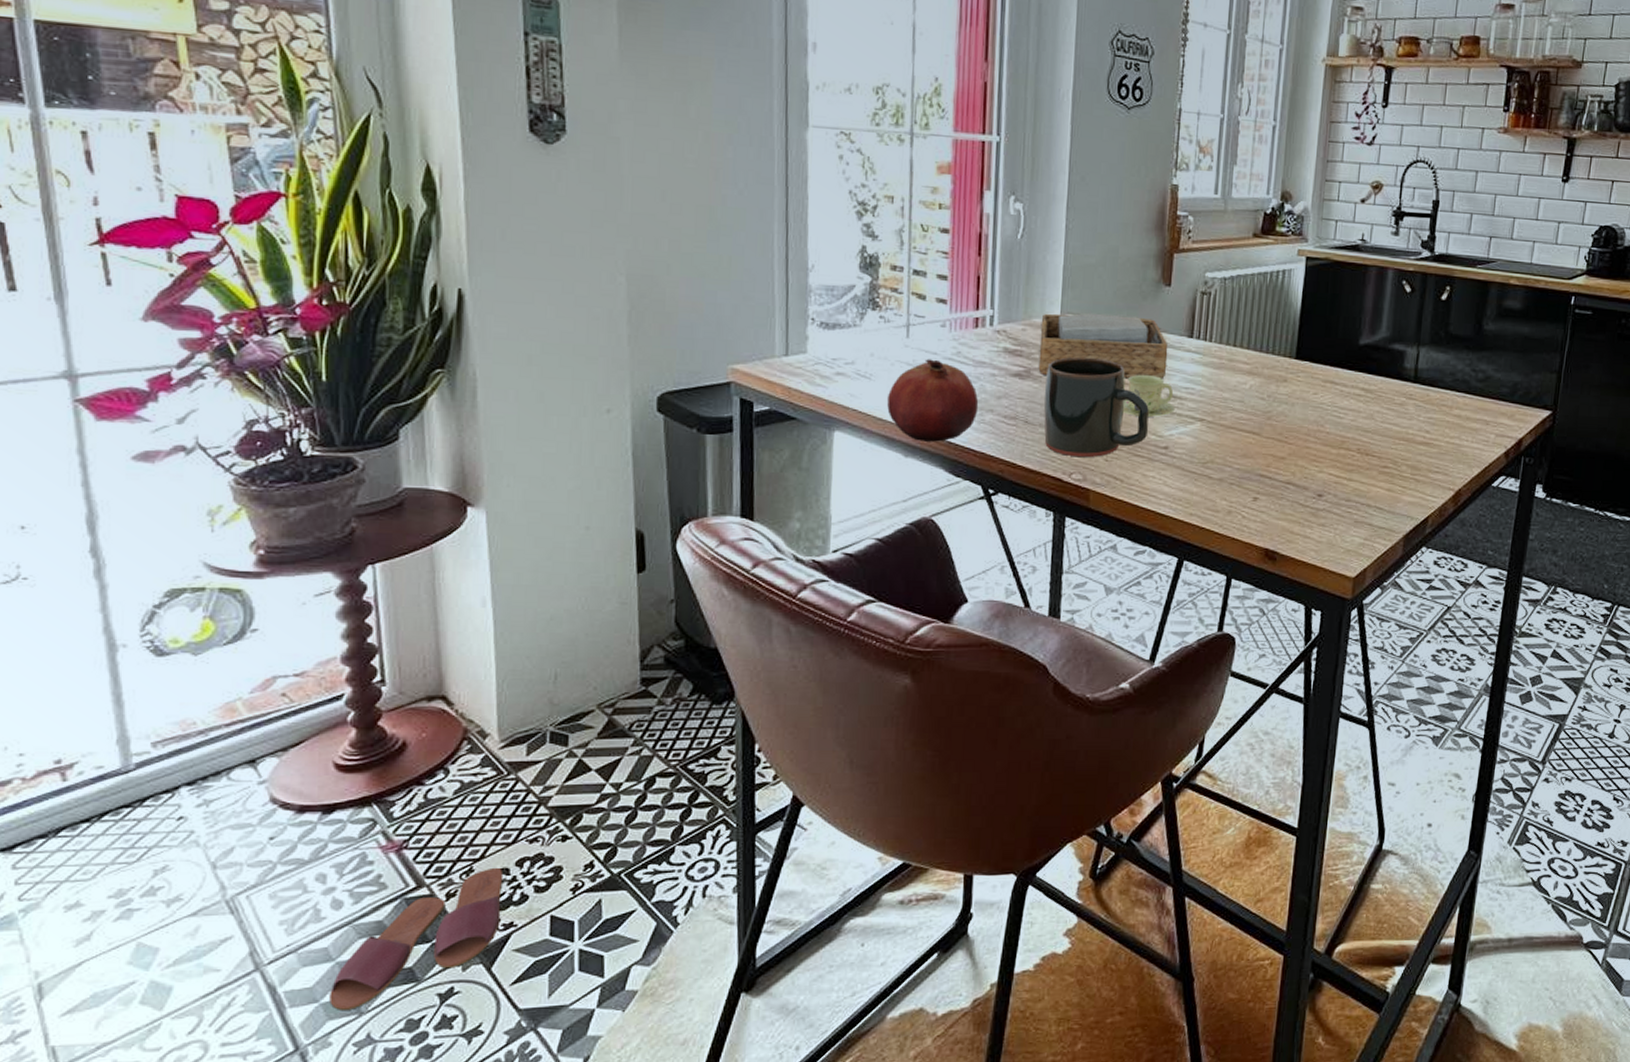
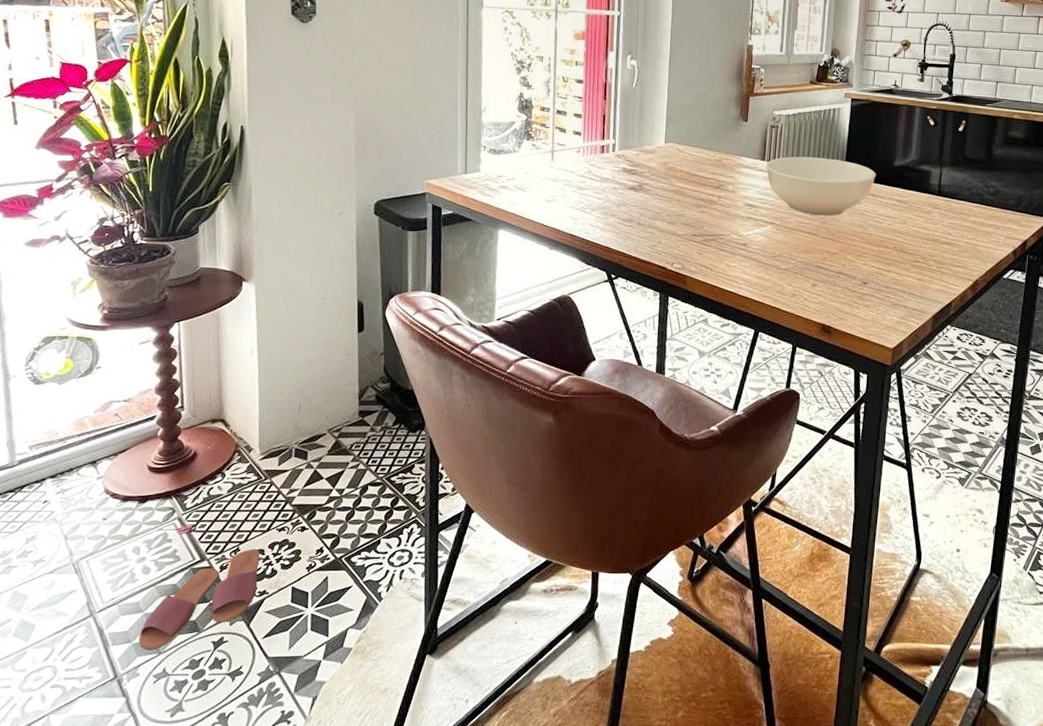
fruit: present [887,359,979,442] -> none [537,176,604,238]
napkin holder: present [1038,312,1168,379] -> none [648,141,746,192]
mug: present [1043,357,1149,458] -> none [652,175,732,252]
cup and saucer: present [1123,374,1176,418] -> none [712,188,752,222]
bowl: none [1194,332,1337,410] -> present [765,156,877,216]

